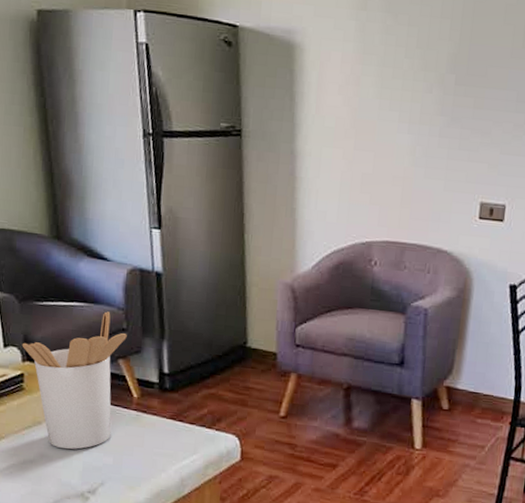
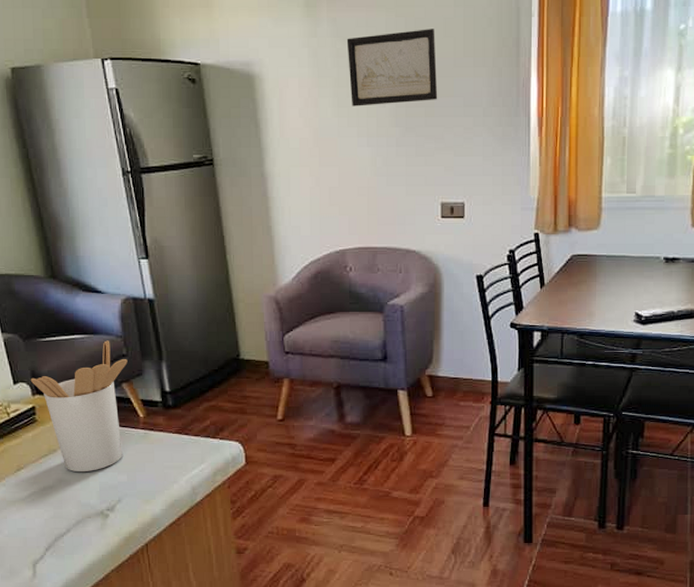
wall art: none [396,13,494,92] -> present [346,29,438,107]

